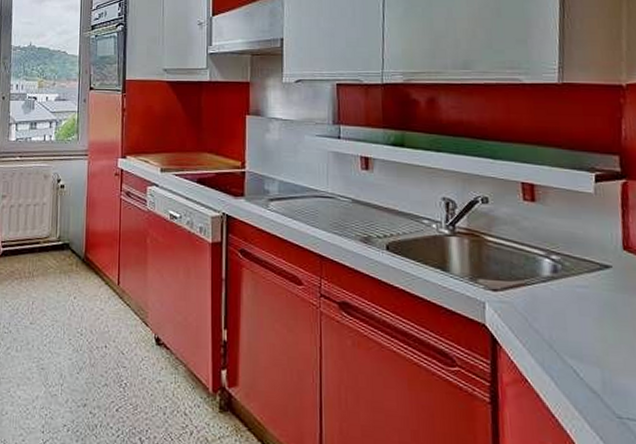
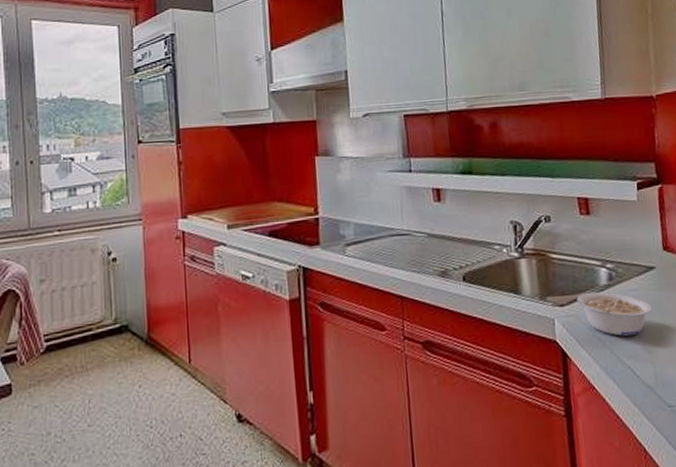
legume: none [512,281,604,335] -> present [576,291,652,336]

